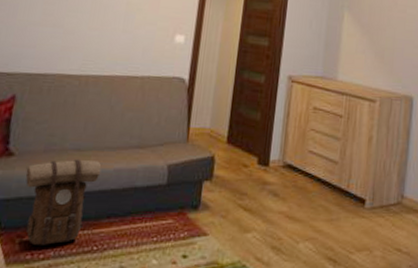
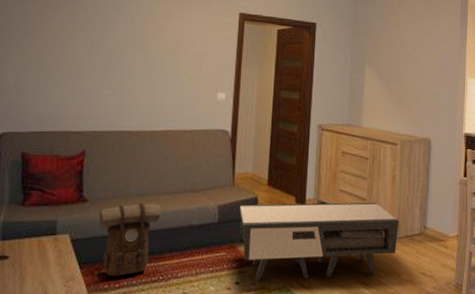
coffee table: none [191,164,375,254] -> present [239,202,400,281]

